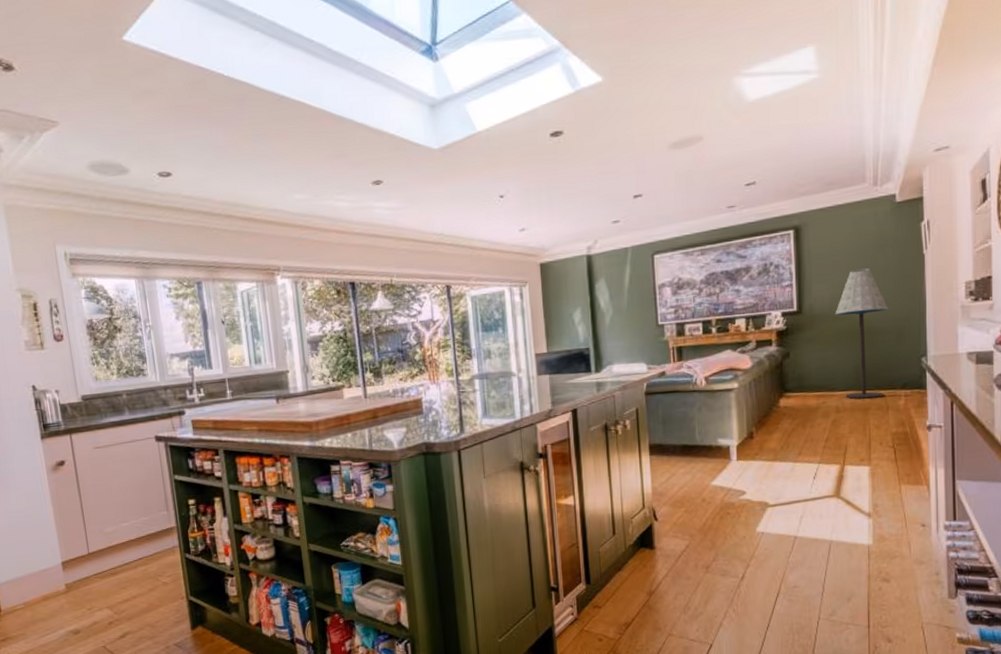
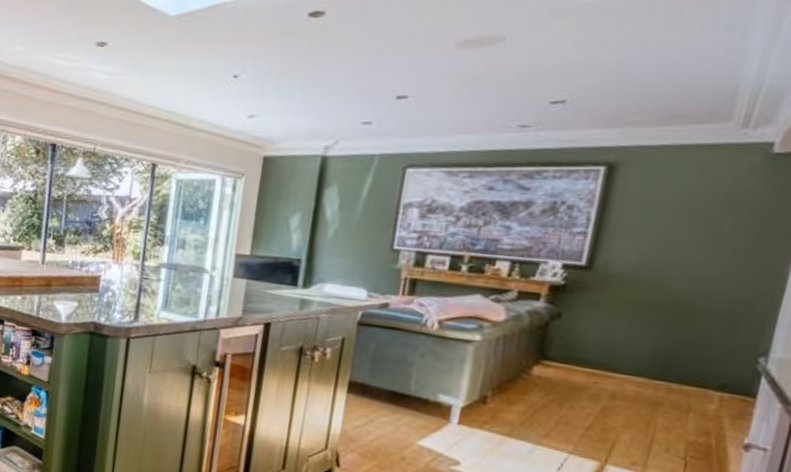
floor lamp: present [835,268,888,399] -> none [629,229,724,395]

